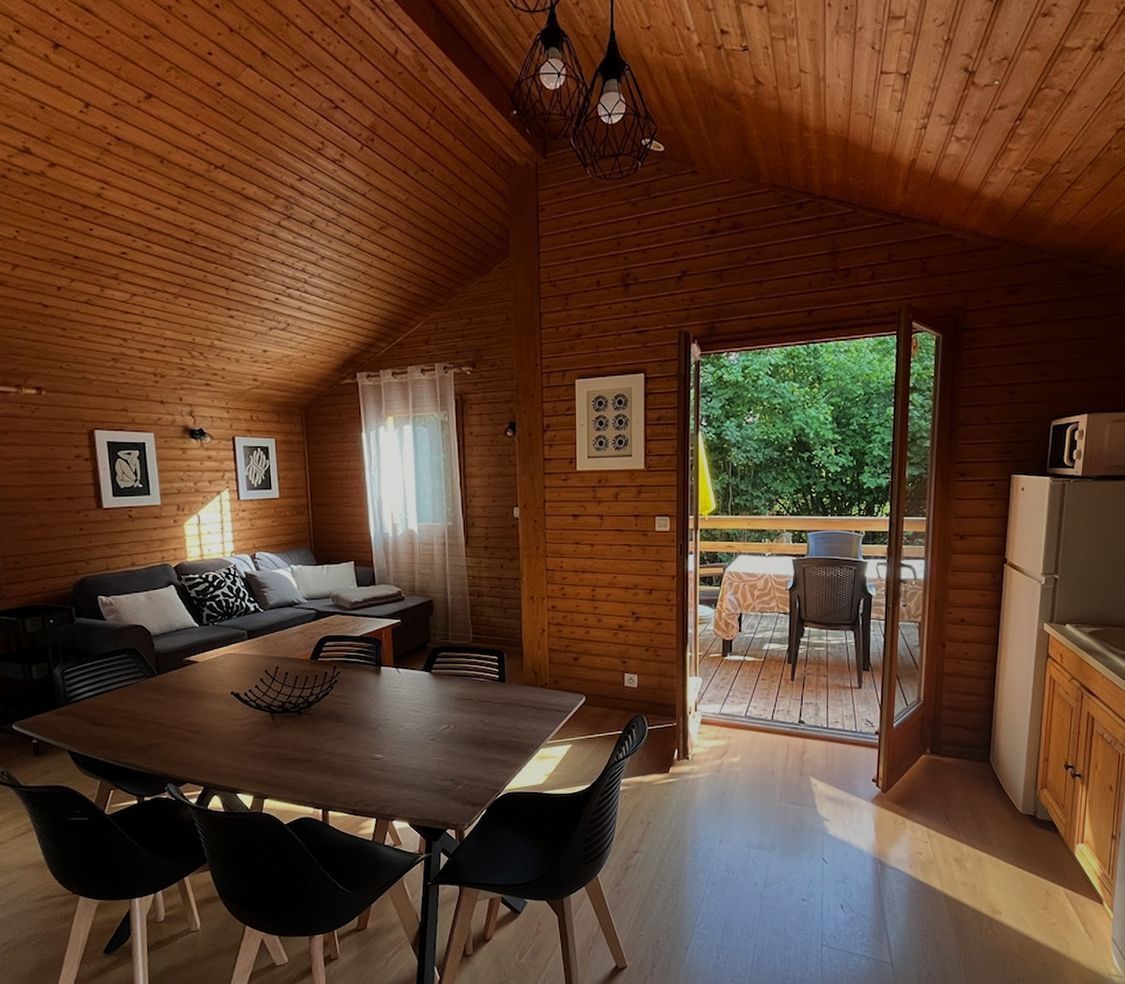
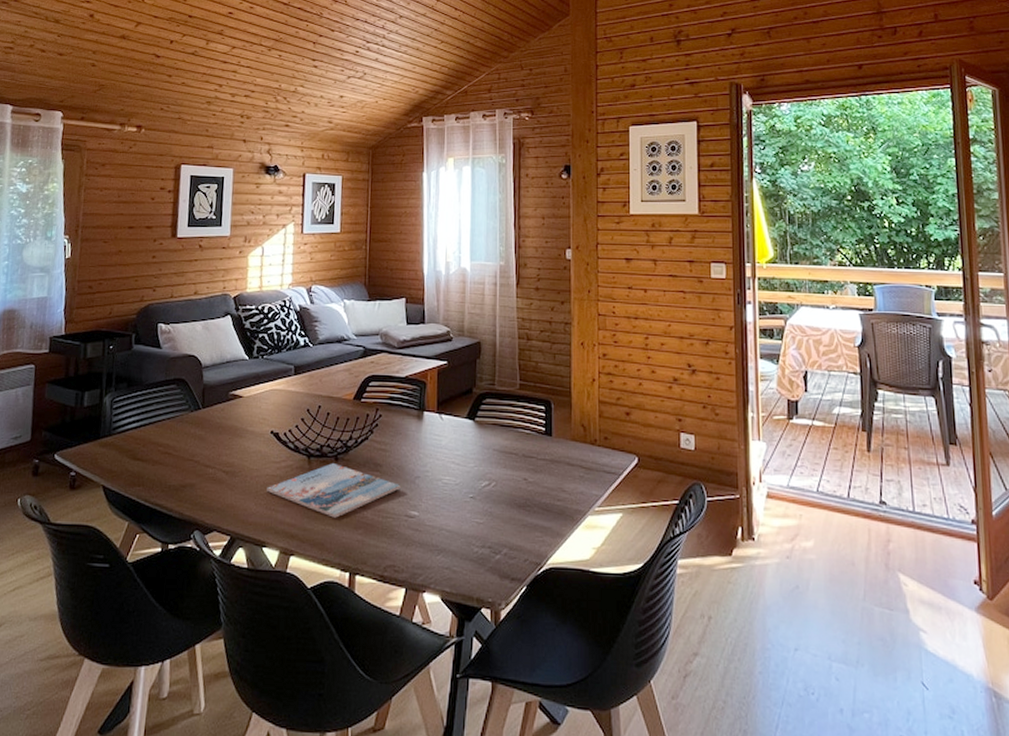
magazine: none [234,717,364,764] -> present [267,463,401,518]

